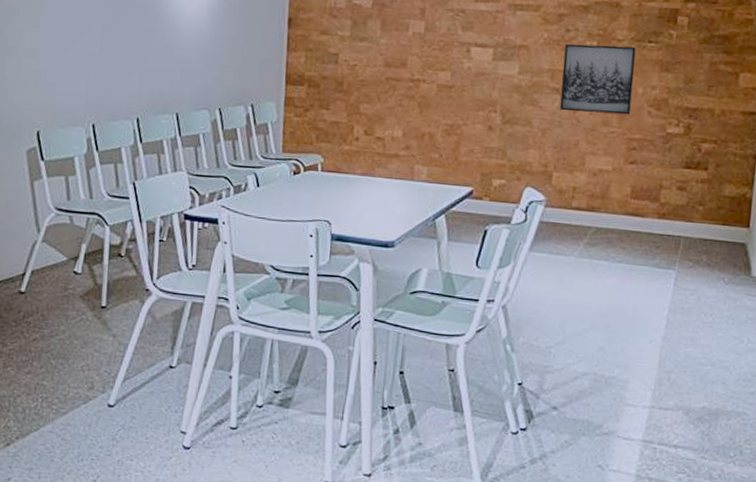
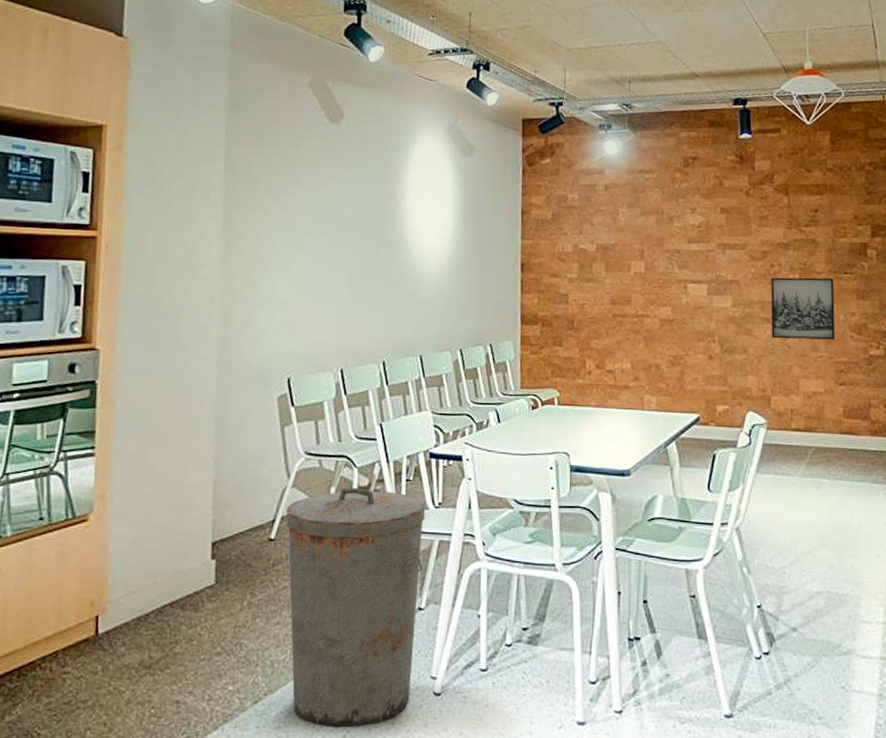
trash can: none [36,245,179,474] -> present [286,487,426,728]

